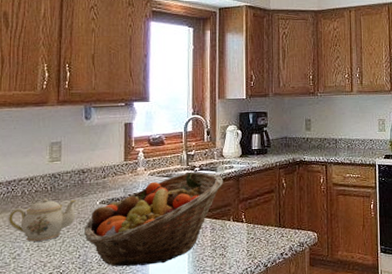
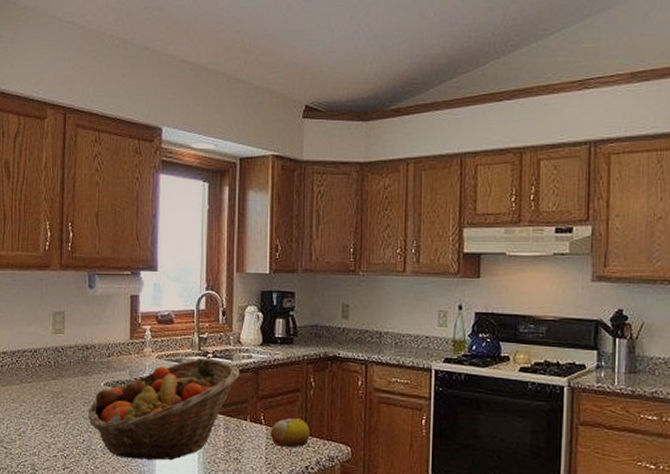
teapot: present [8,198,76,242] -> none [13,374,80,420]
fruit: none [250,213,284,240] -> present [270,417,310,448]

